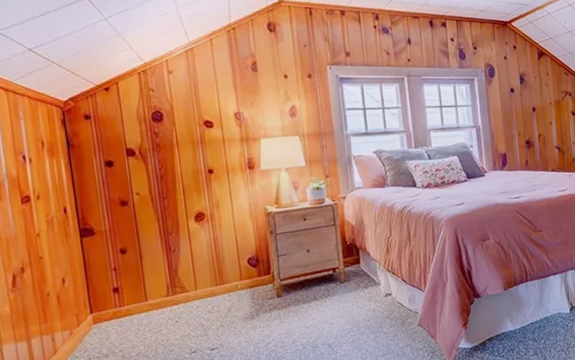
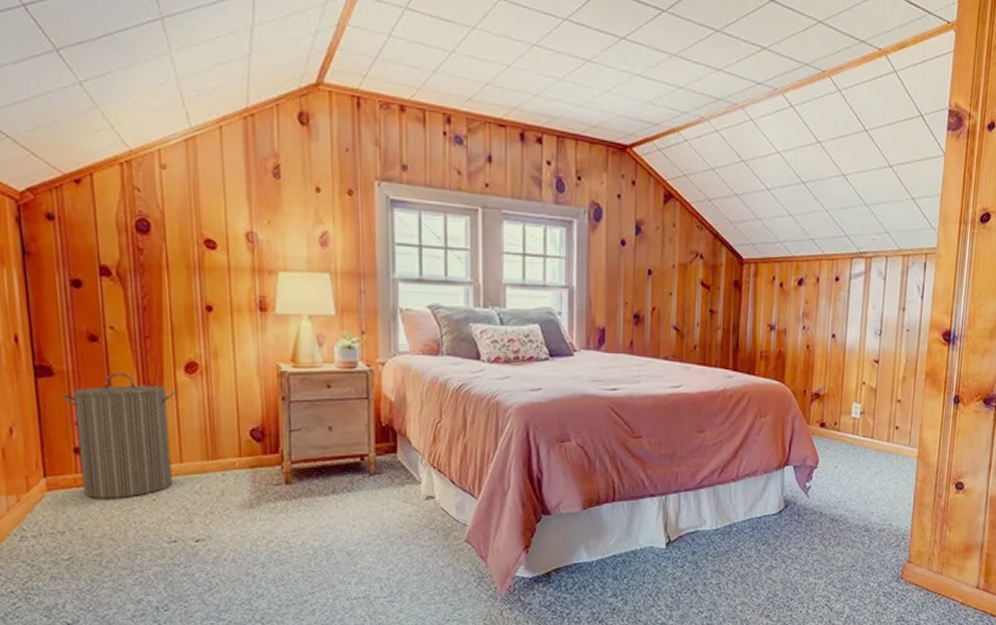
laundry hamper: none [103,226,190,326] -> present [63,372,177,499]

